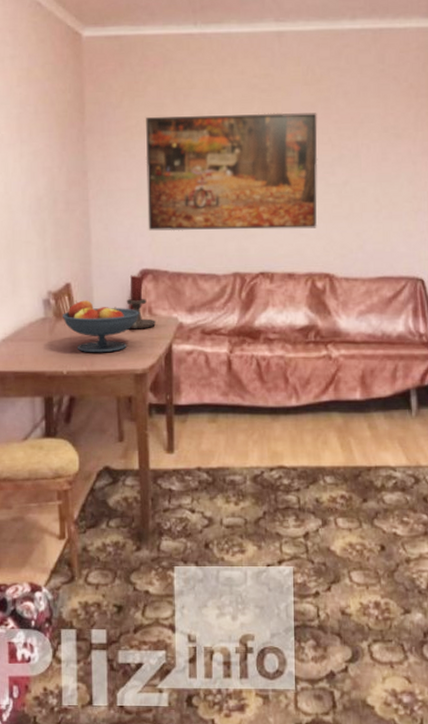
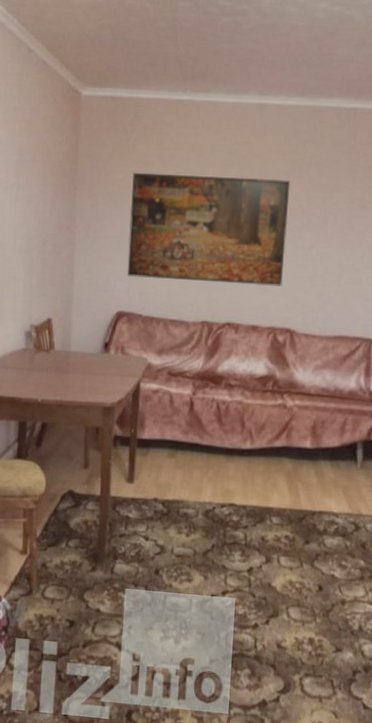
fruit bowl: present [63,300,140,353] -> none [42,335,113,385]
candle holder: present [126,275,157,330] -> none [101,316,128,367]

